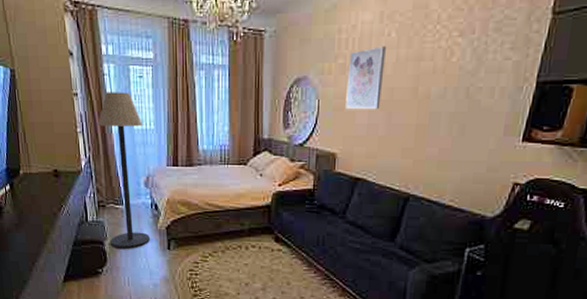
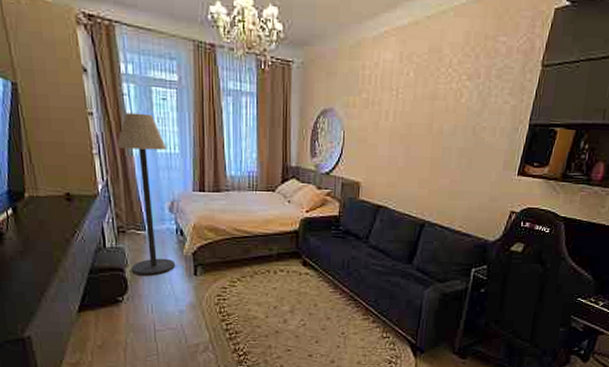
wall art: present [346,46,386,110] -> none [369,84,405,143]

